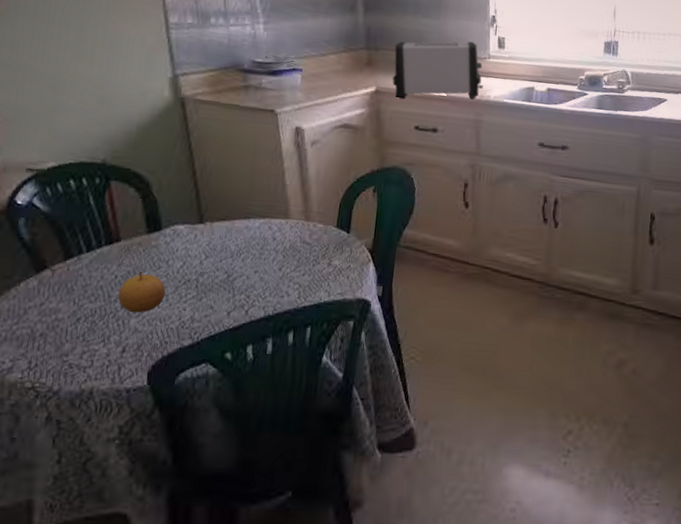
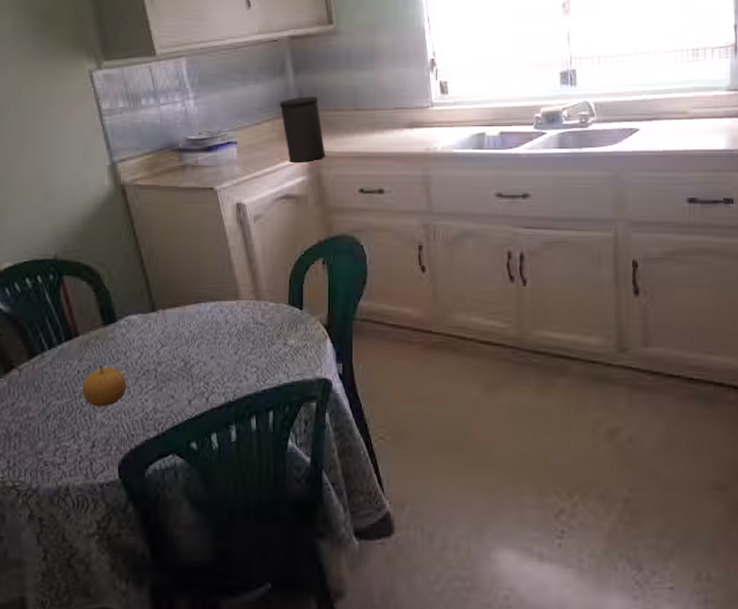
canister: none [347,35,387,96] -> present [279,96,325,162]
toaster: present [392,41,484,100] -> none [330,90,429,163]

